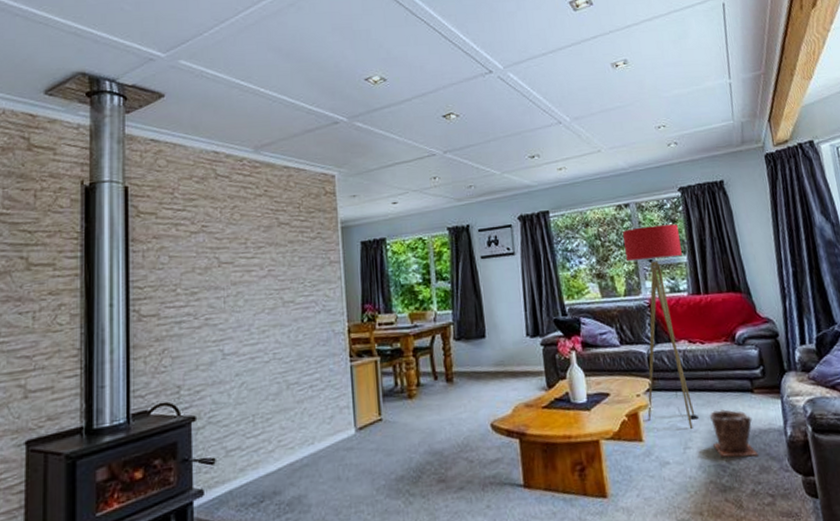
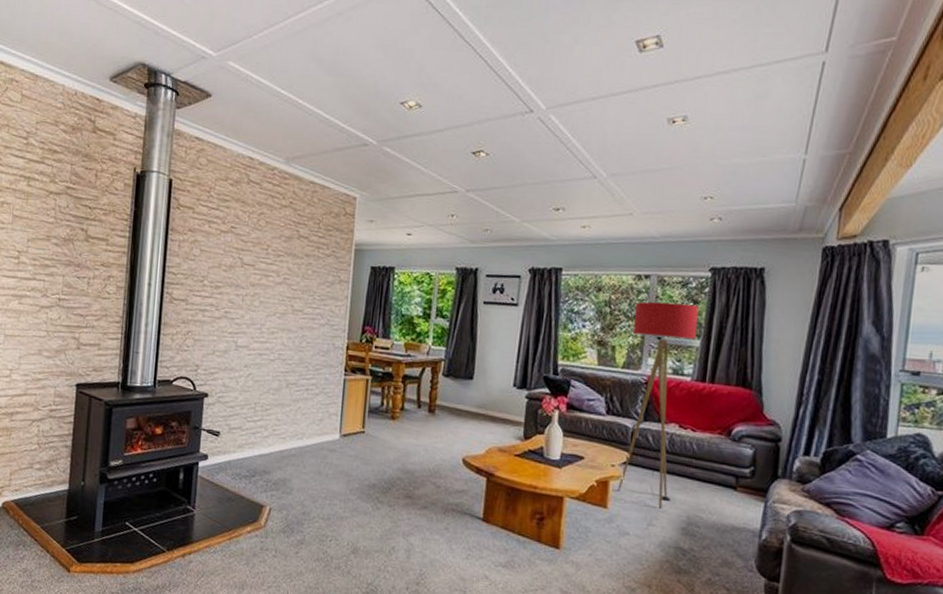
plant pot: present [709,408,759,458] -> none [679,497,728,550]

